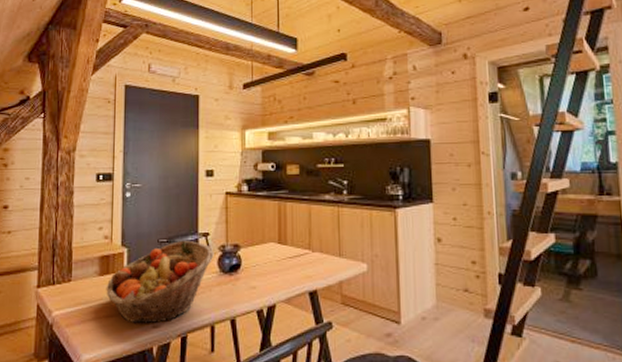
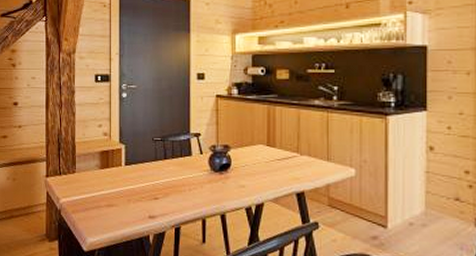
fruit basket: present [106,241,214,324] -> none [106,140,205,215]

